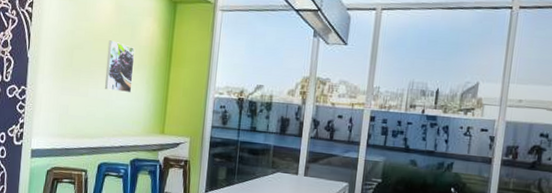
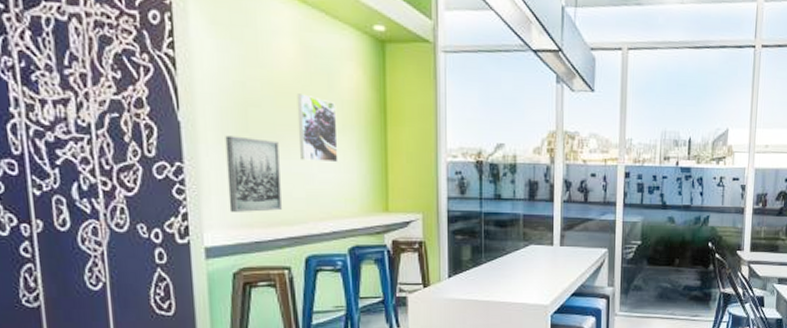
wall art: none [51,69,91,127] -> present [225,135,282,212]

